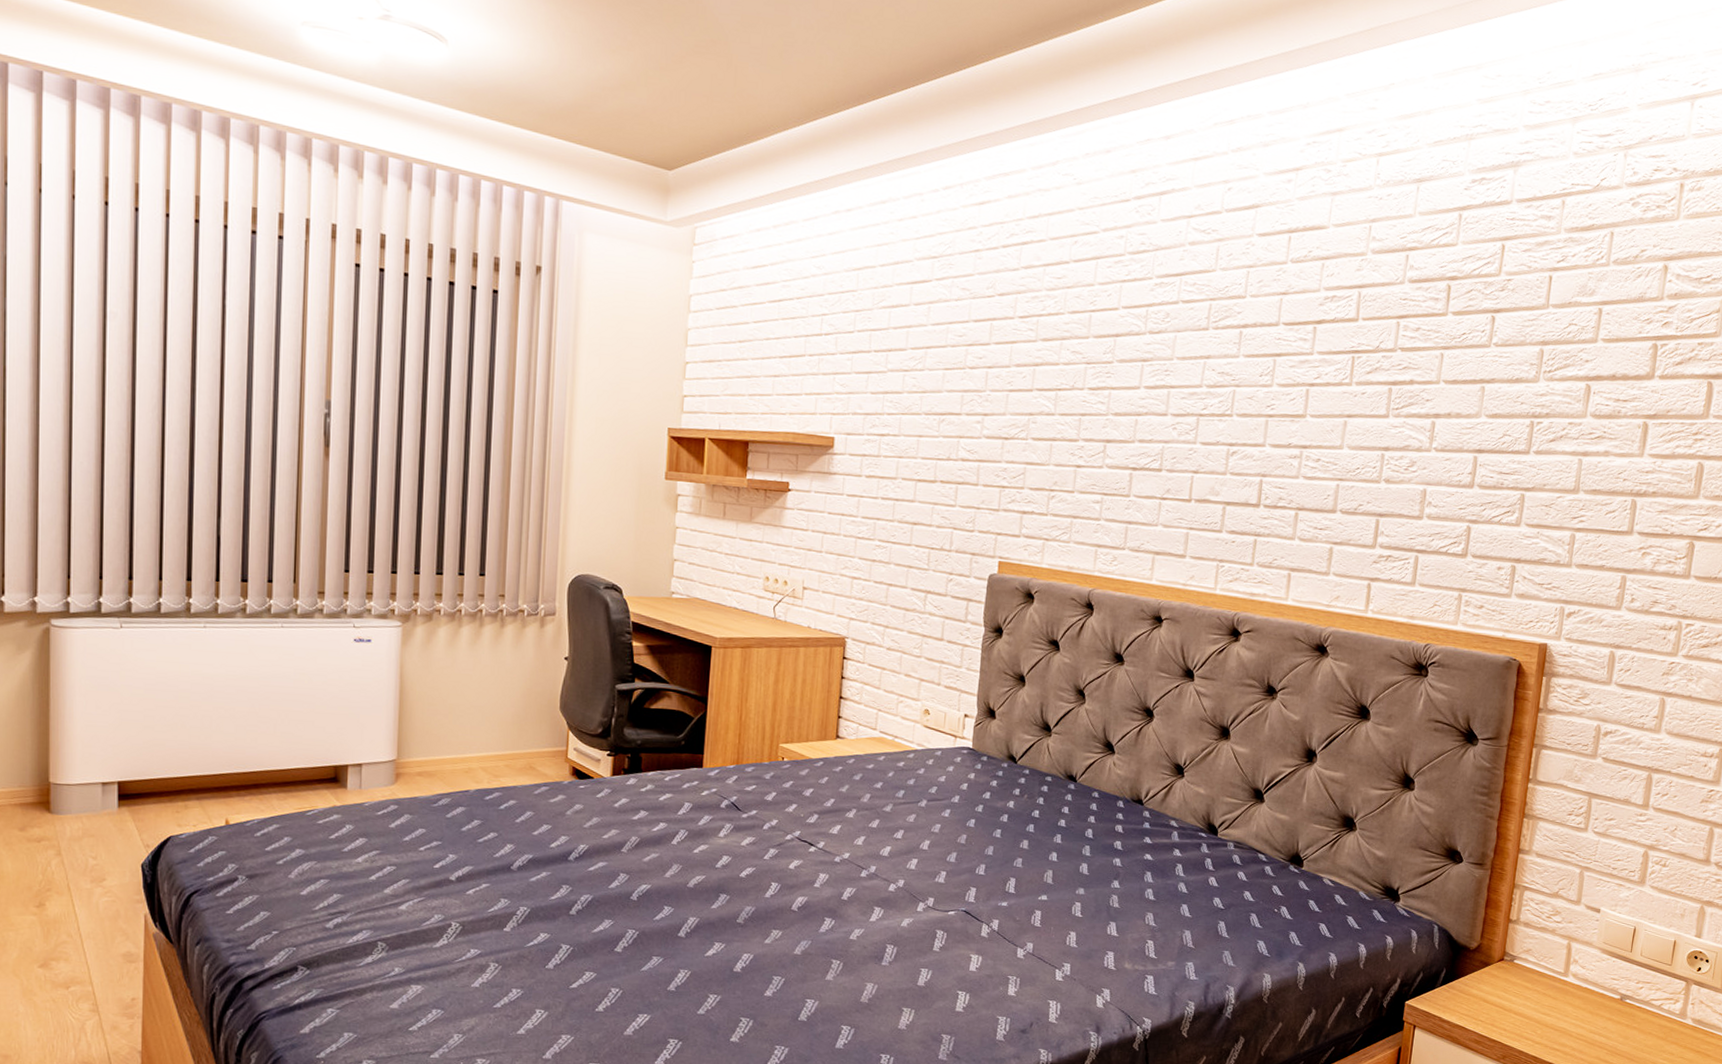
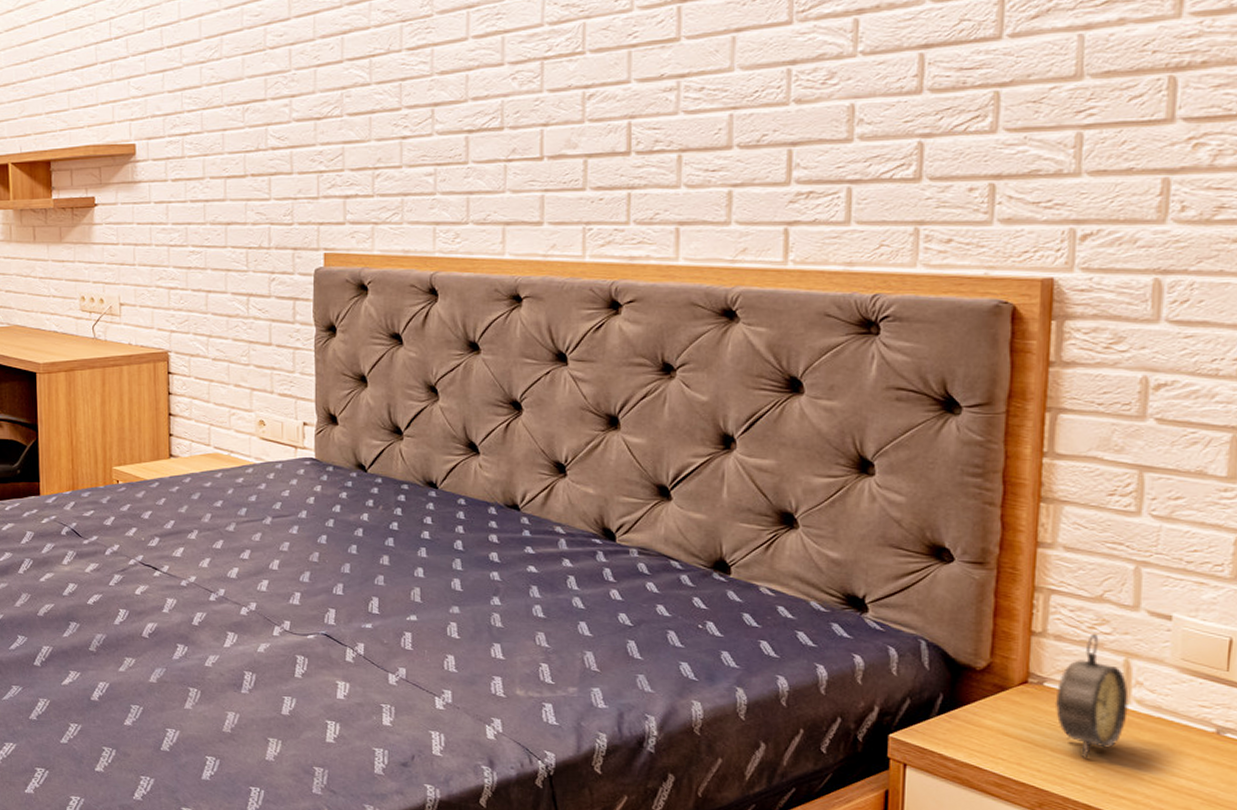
alarm clock: none [1520,921,1568,1020] -> present [1055,633,1129,759]

